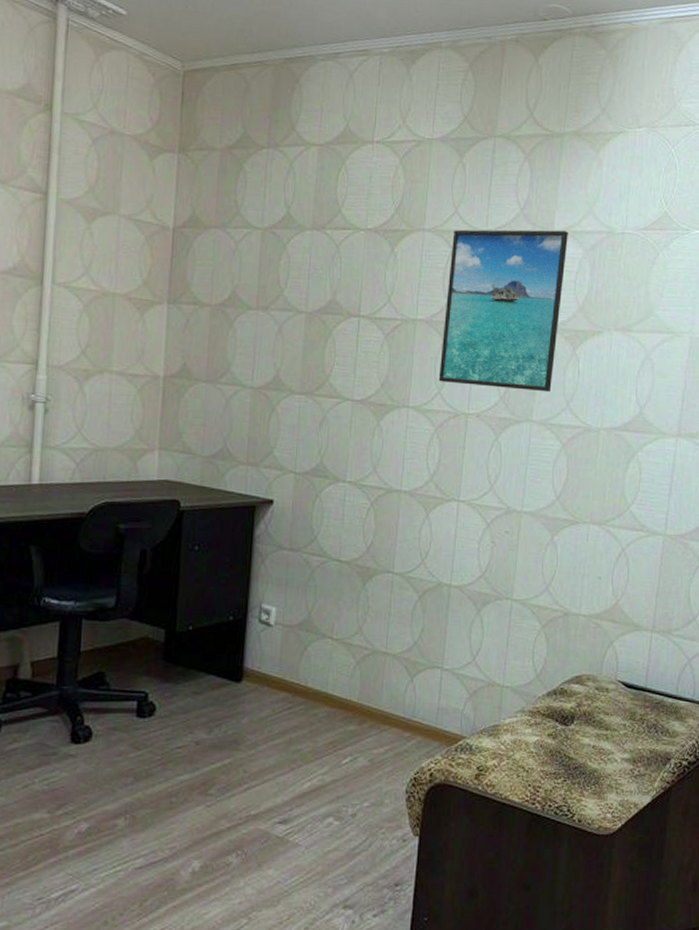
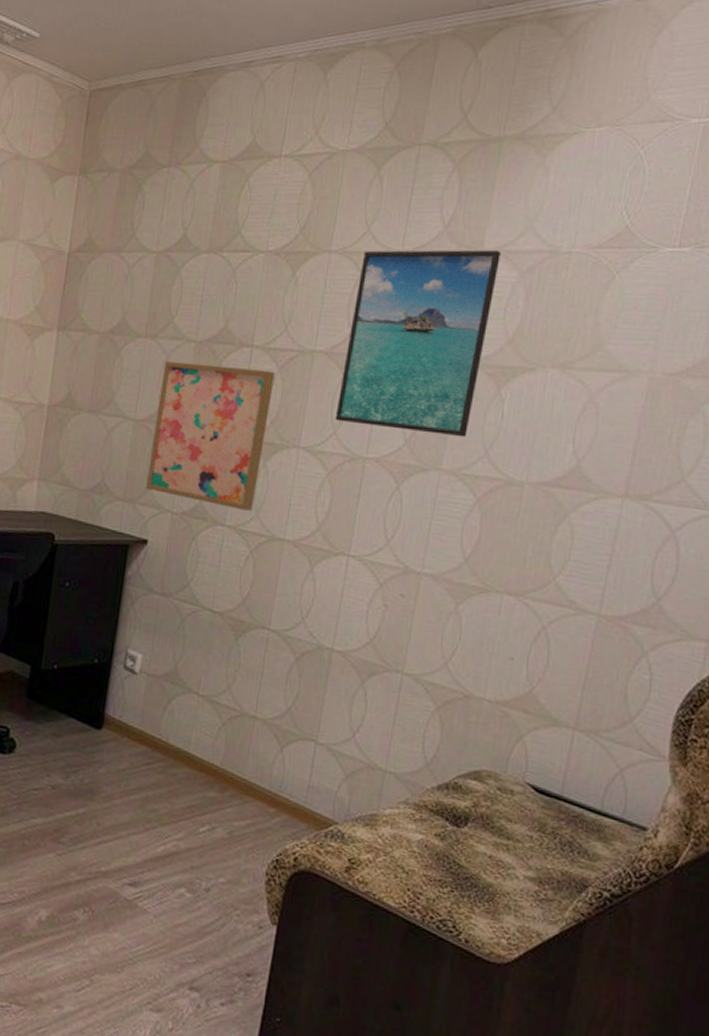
wall art: none [268,332,382,467] -> present [146,361,275,511]

